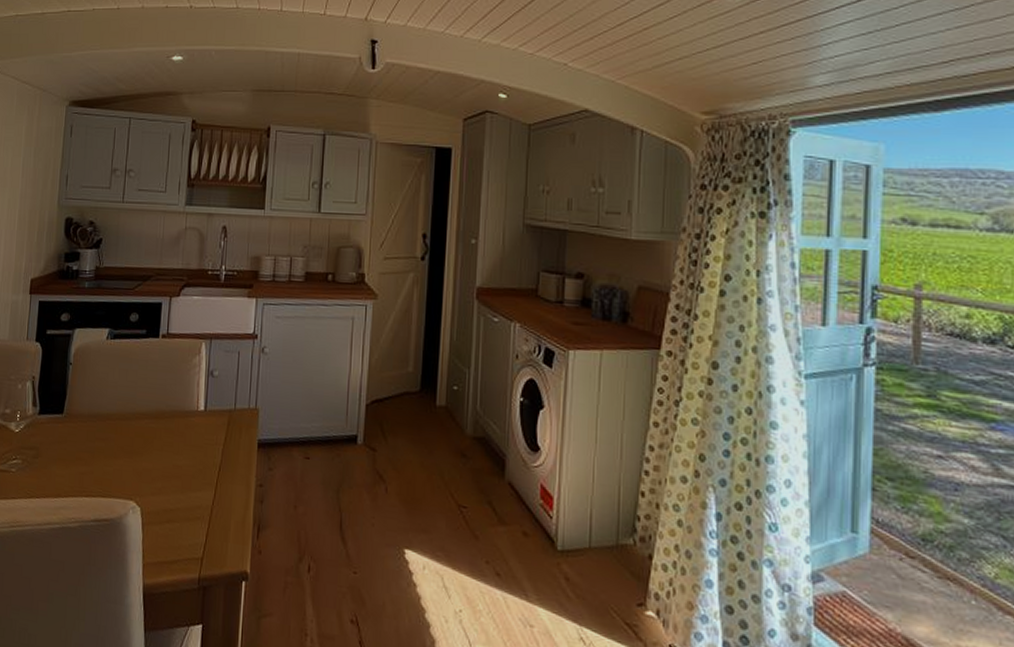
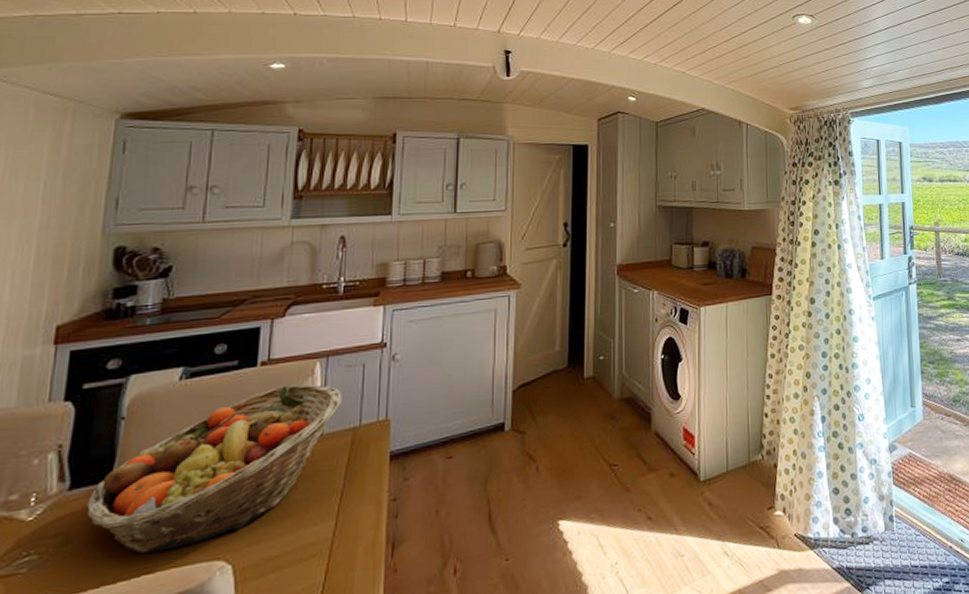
fruit basket: none [49,359,222,481] -> present [86,384,342,554]

